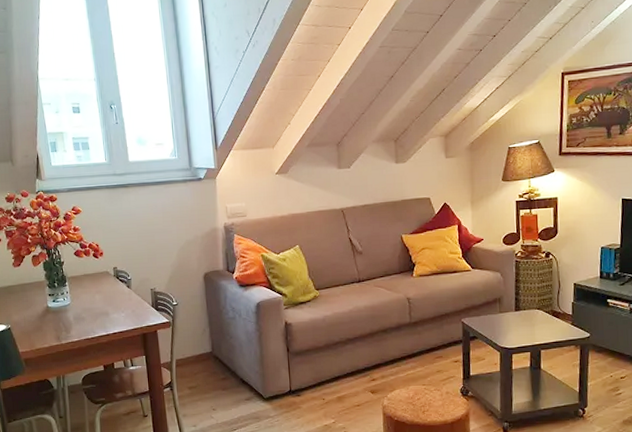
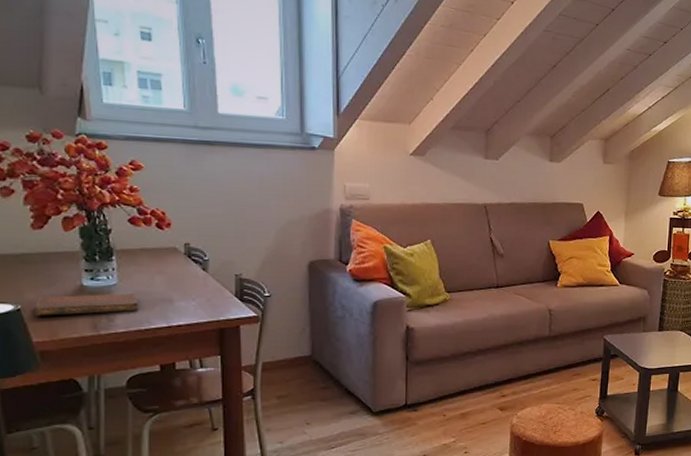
notebook: none [18,310,86,332] -> present [33,293,138,316]

